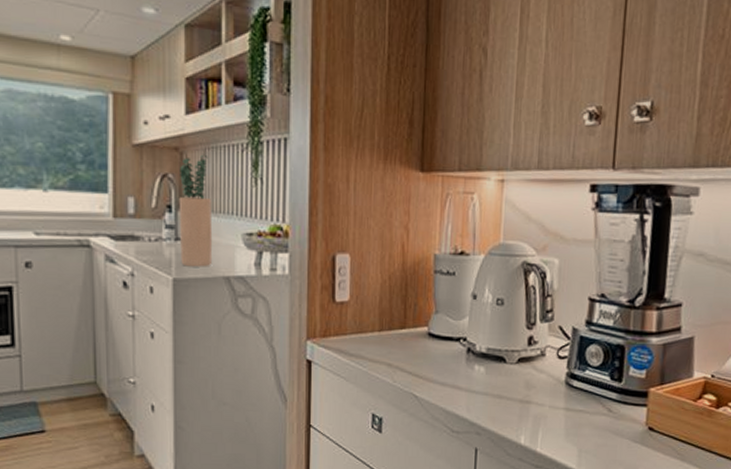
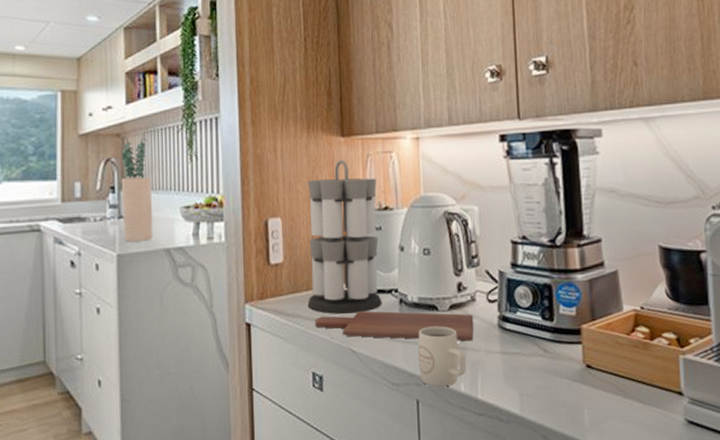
spice rack: none [372,197,455,359] -> present [307,159,382,314]
cutting board: none [378,357,542,396] -> present [315,311,474,341]
mug: none [480,378,529,437] -> present [417,326,466,387]

